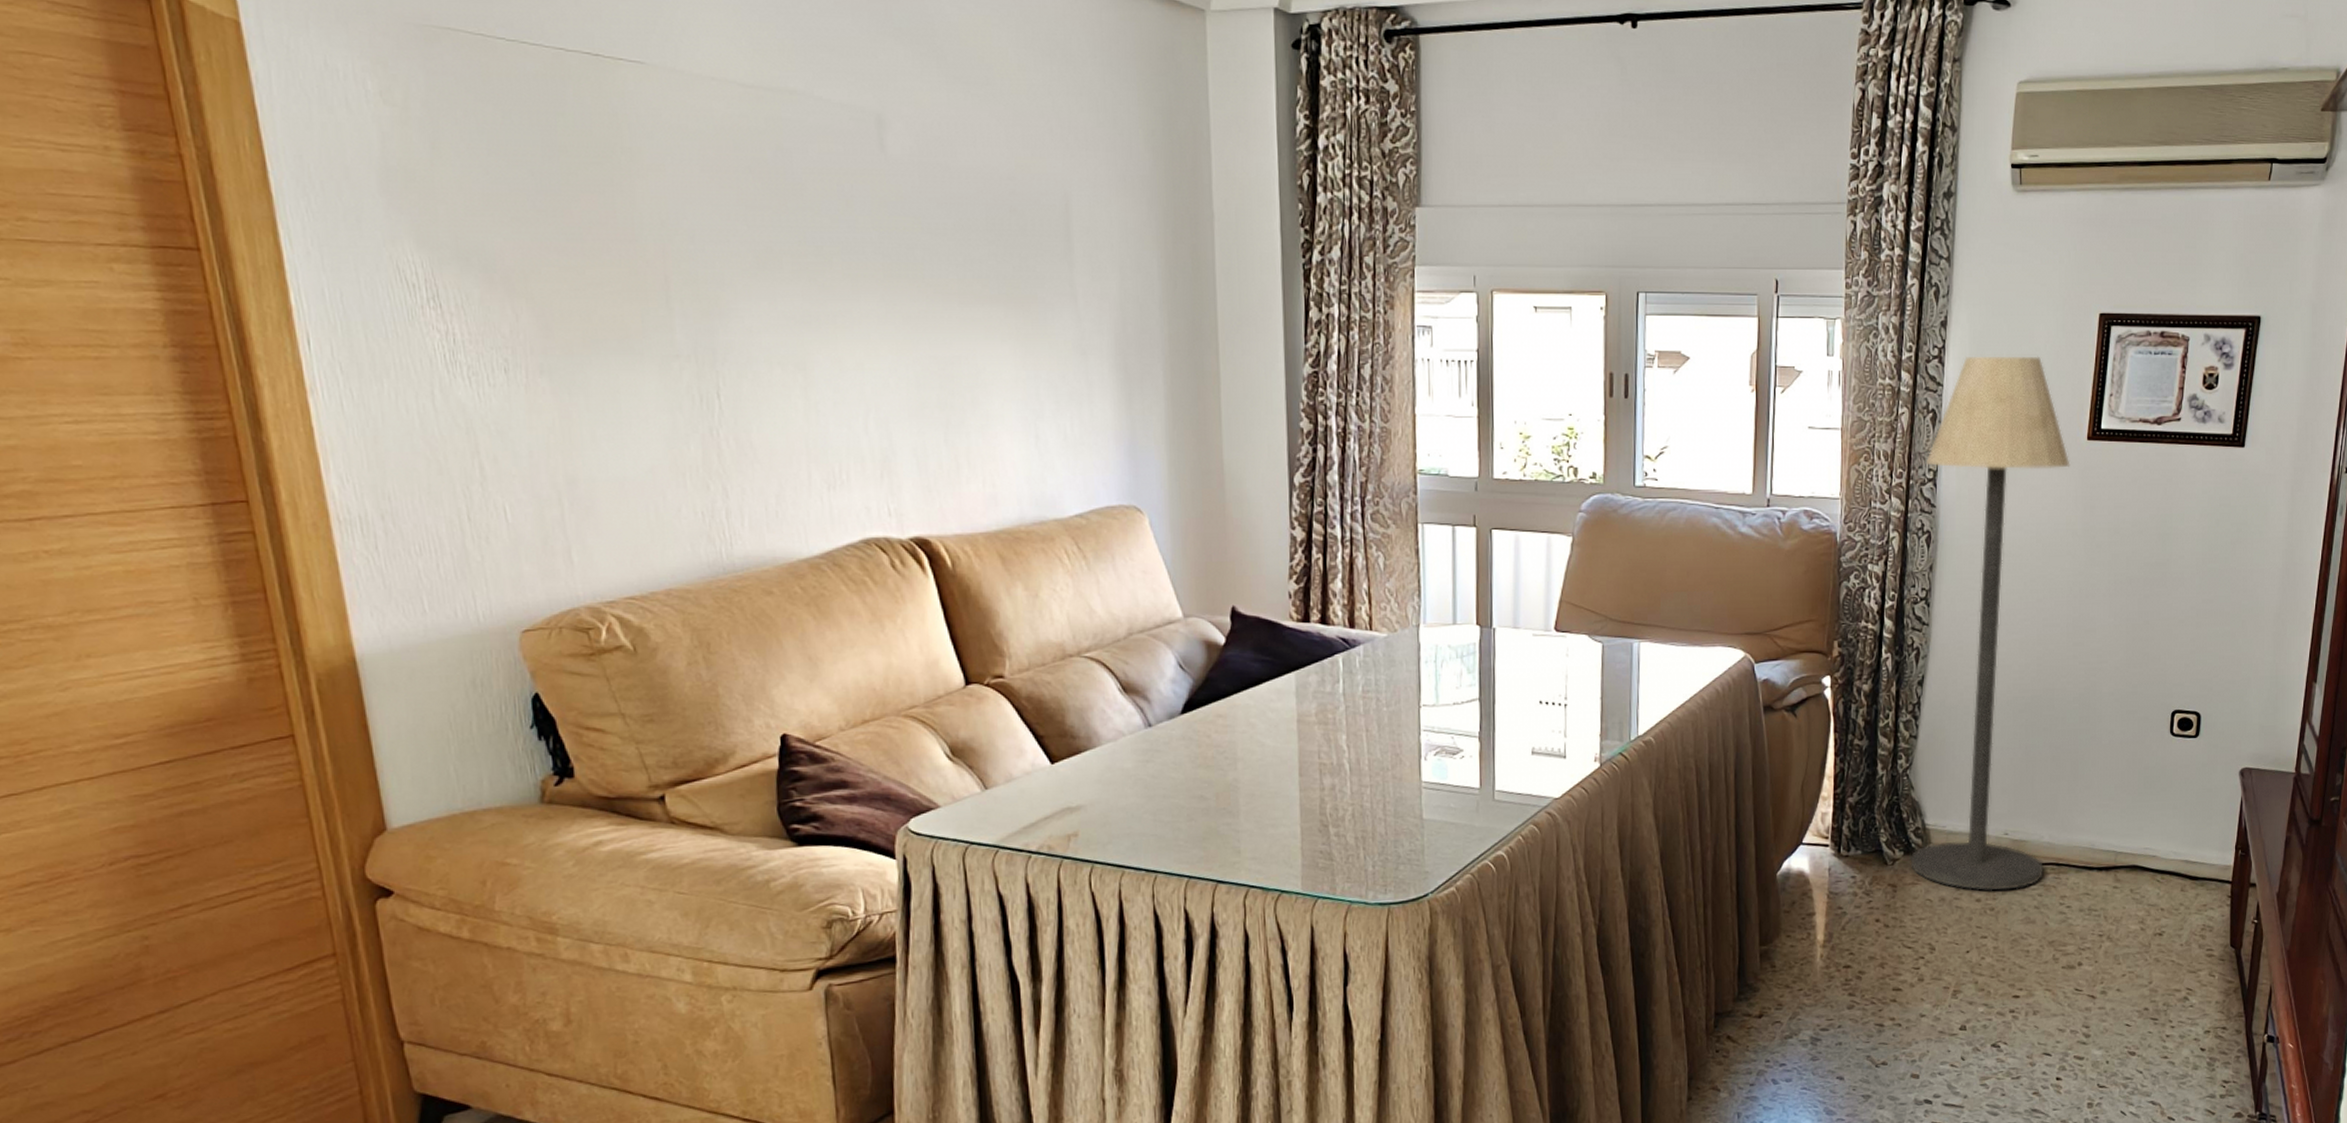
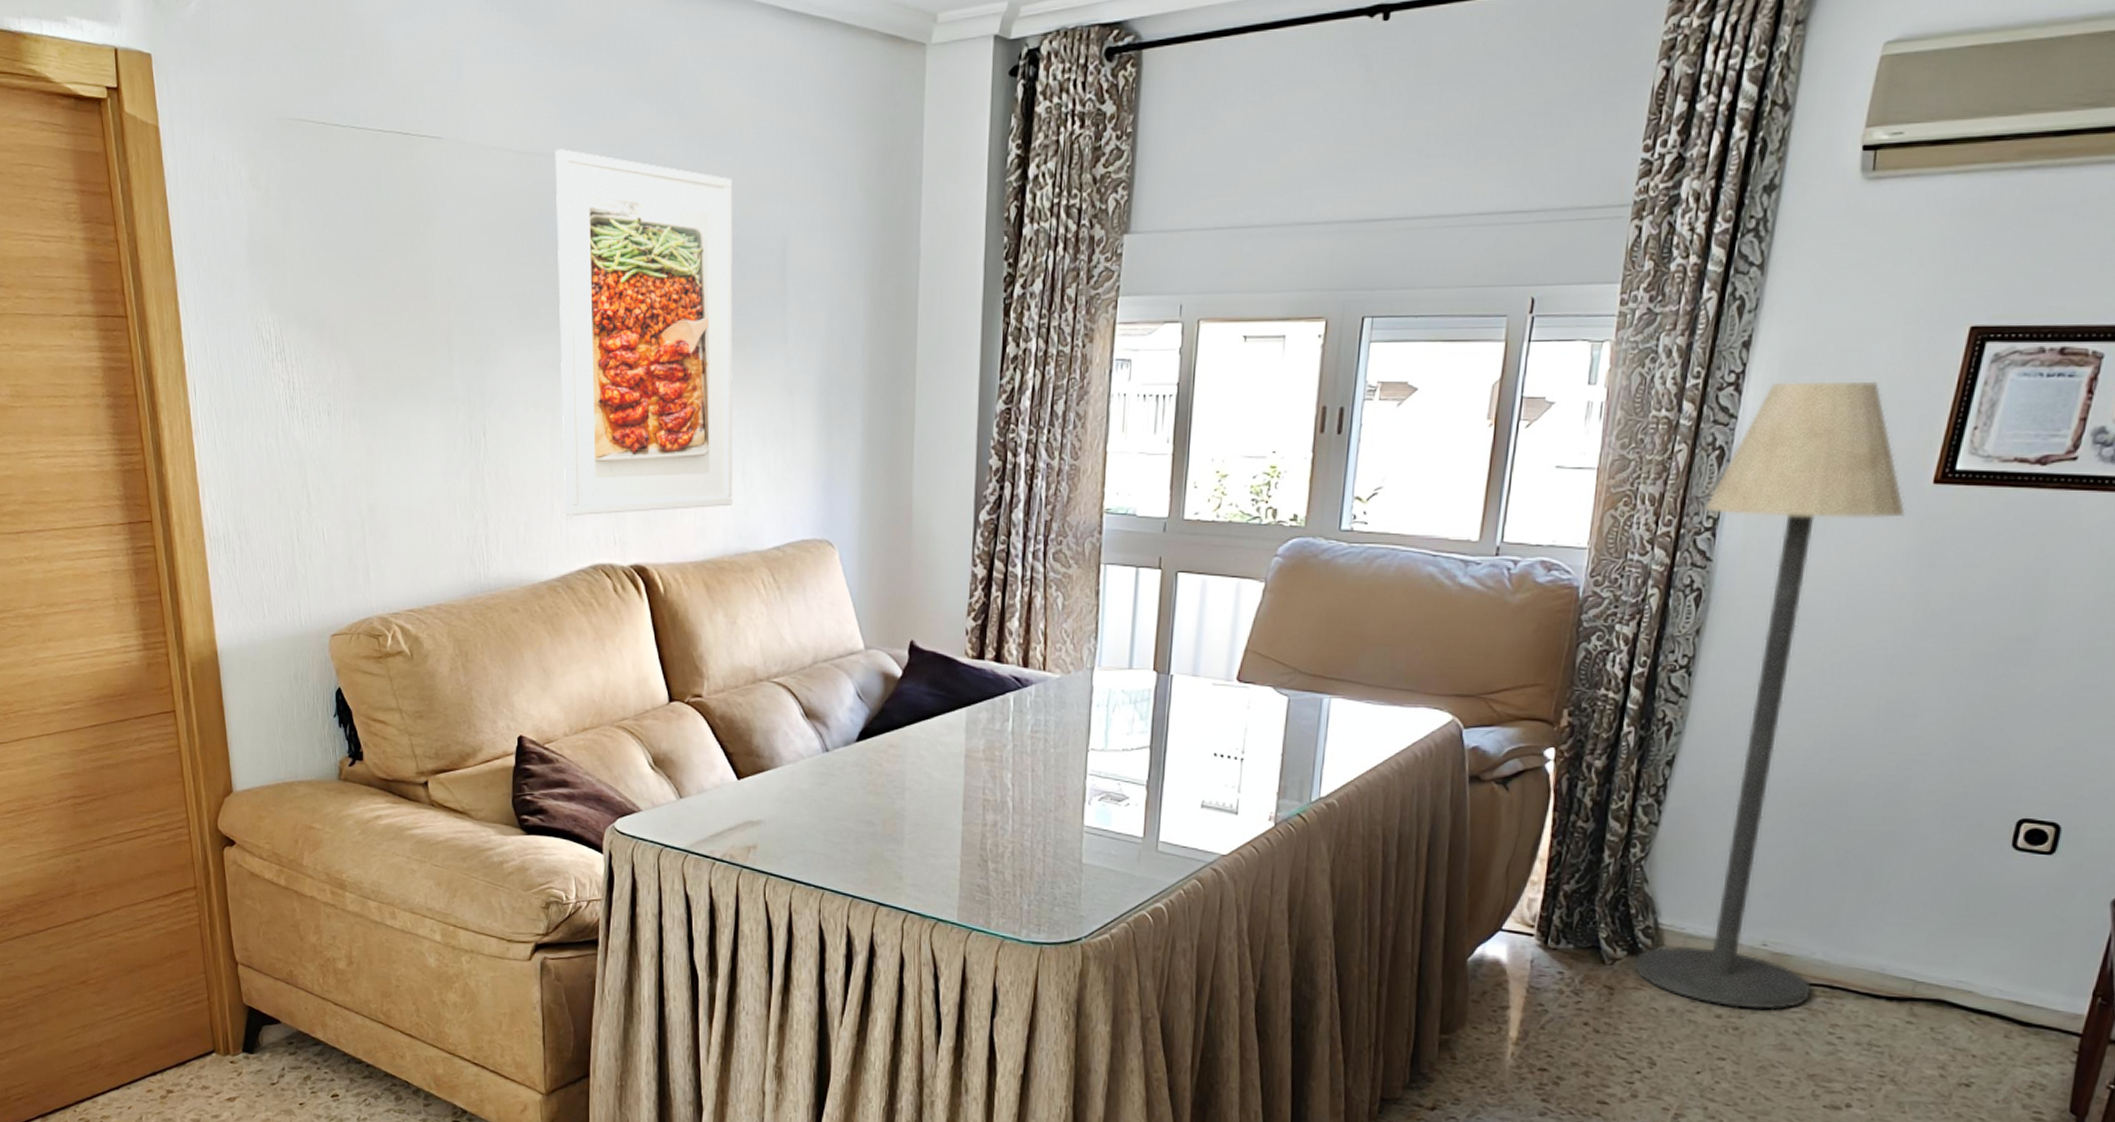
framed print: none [790,85,1026,485] -> present [555,149,733,515]

